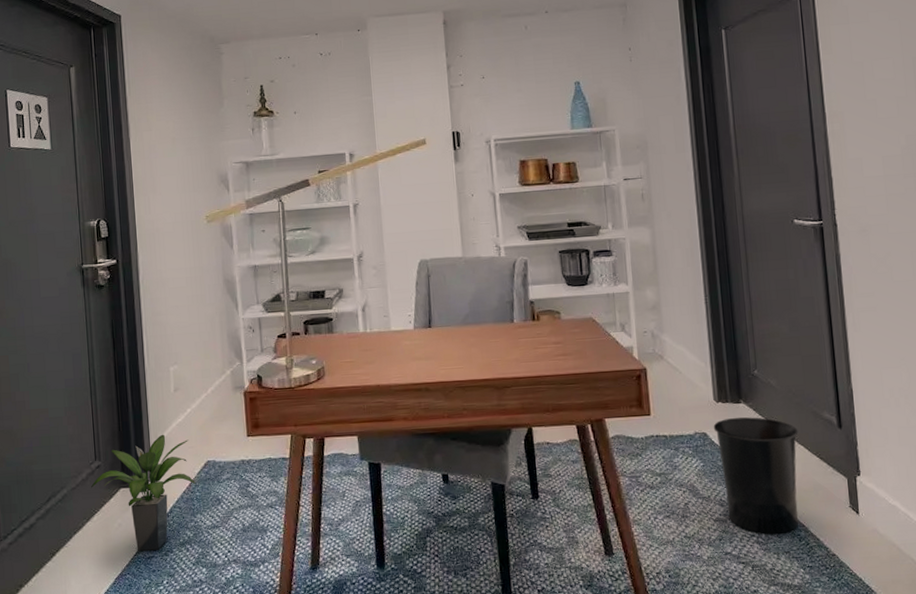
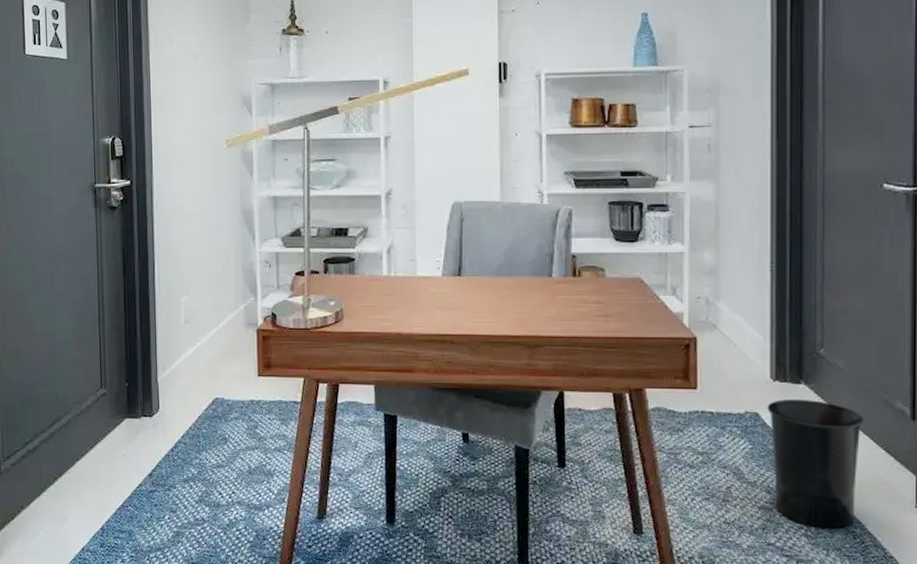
potted plant: present [91,434,197,551] -> none [96,366,203,484]

